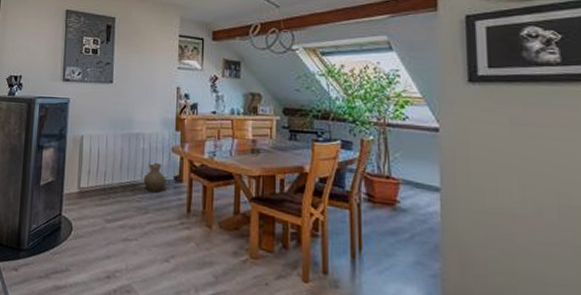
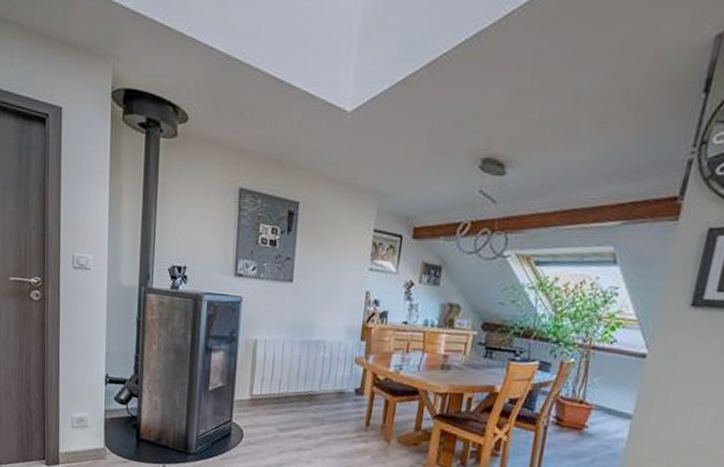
vase: present [143,162,166,193] -> none [321,373,346,405]

